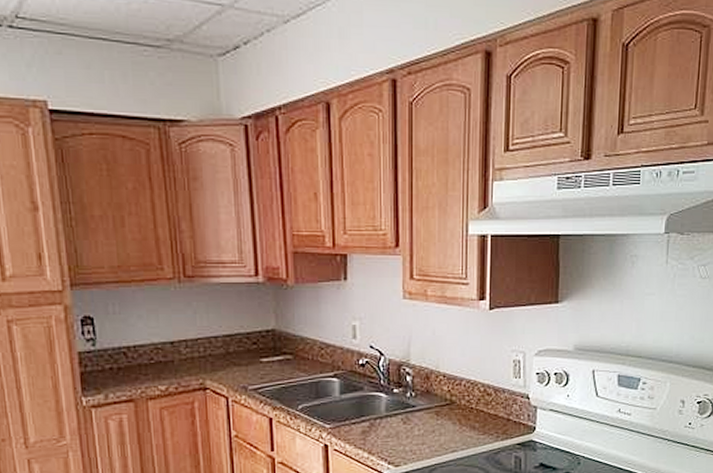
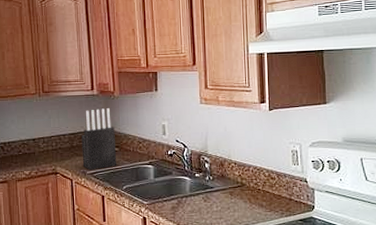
knife block: none [241,302,290,384] -> present [81,108,117,170]

